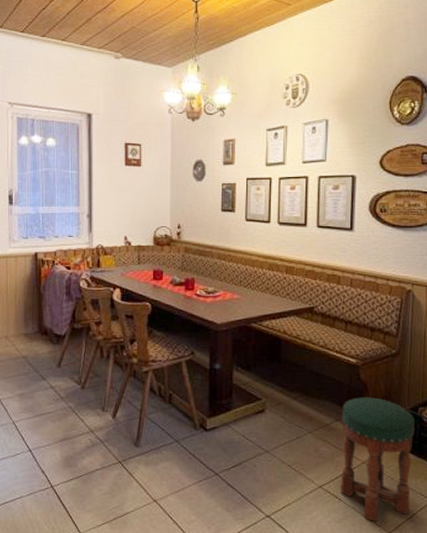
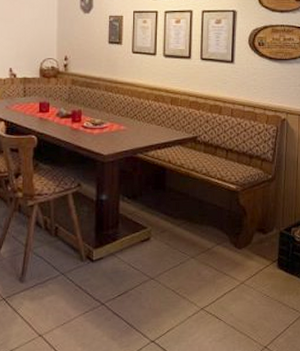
stool: present [341,397,415,523] -> none [221,220,288,339]

